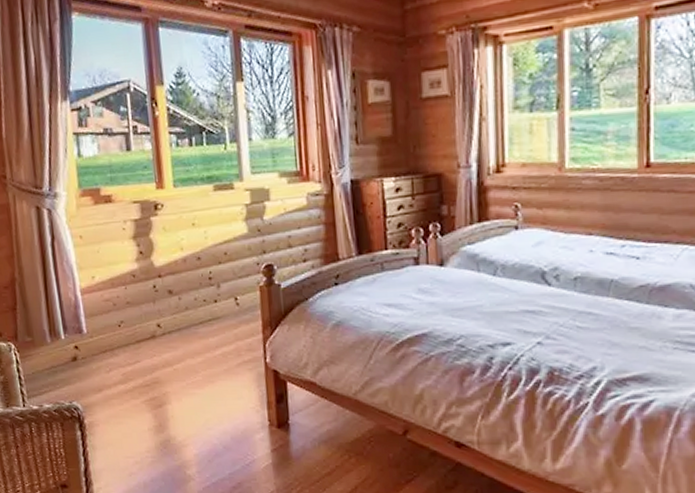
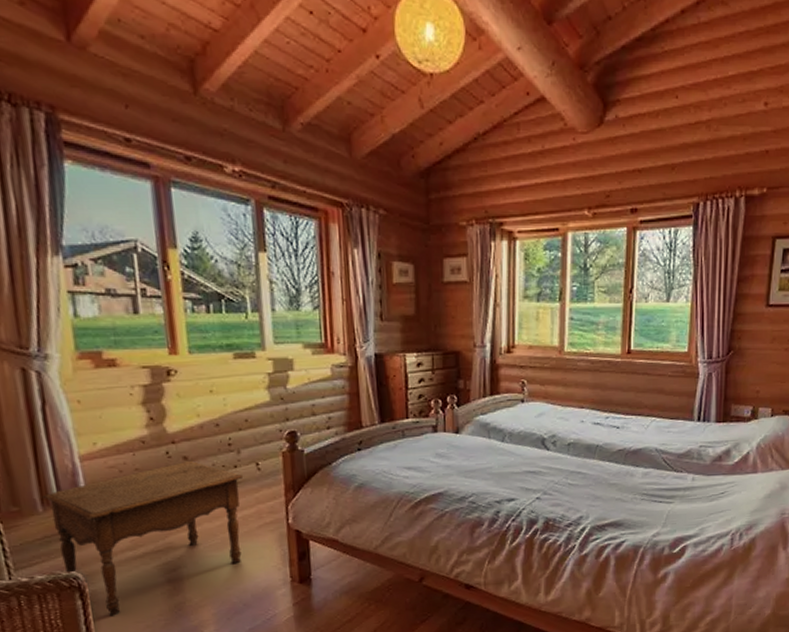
side table: none [51,294,222,449] -> present [43,460,242,616]

